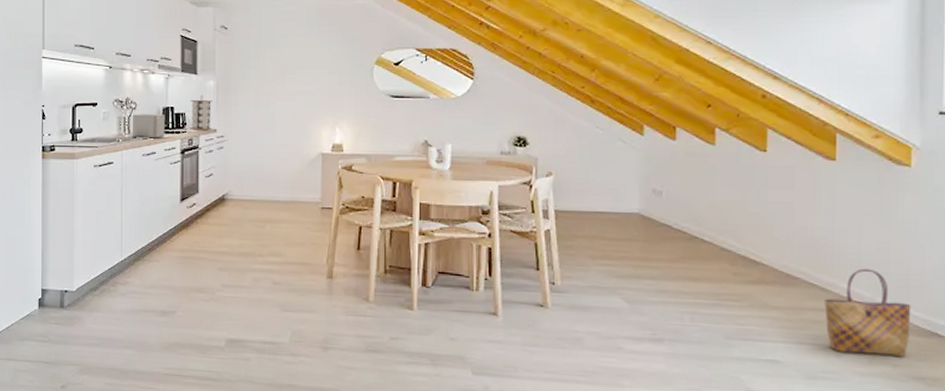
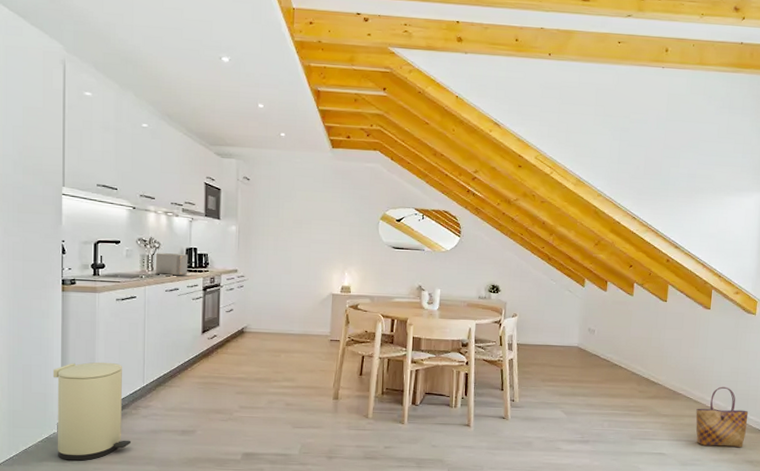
pedal bin: none [33,233,110,342] -> present [52,362,132,461]
spice rack: present [189,95,213,131] -> none [211,239,234,271]

